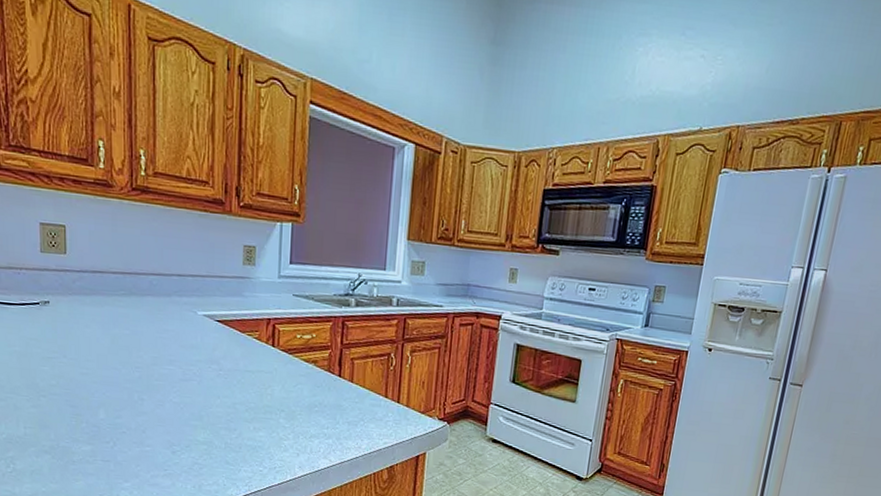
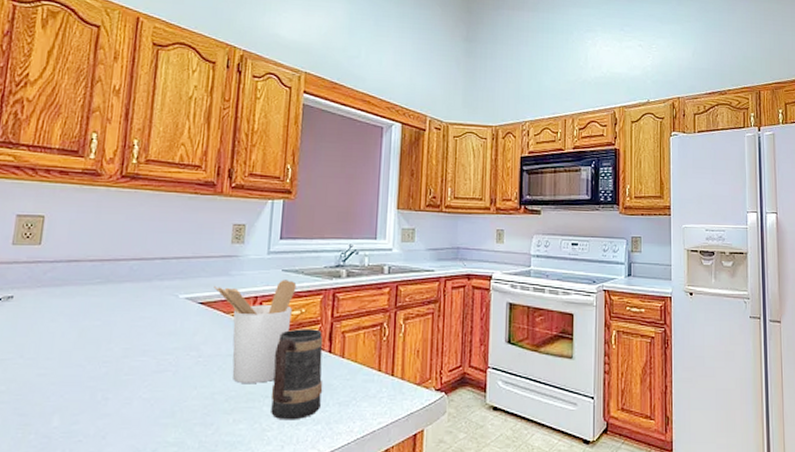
utensil holder: none [229,304,307,398] -> present [214,280,297,383]
mug: none [286,352,334,433] -> present [271,329,323,420]

